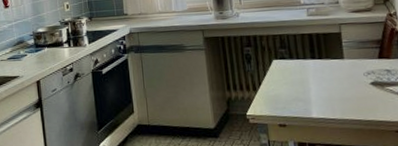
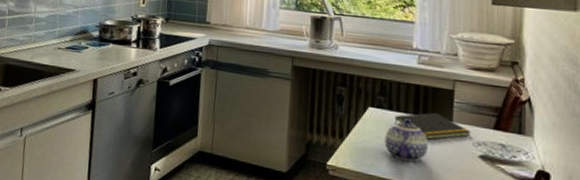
teapot: none [290,63,328,100] -> present [384,117,428,163]
notepad: none [296,54,361,78] -> present [394,112,471,140]

